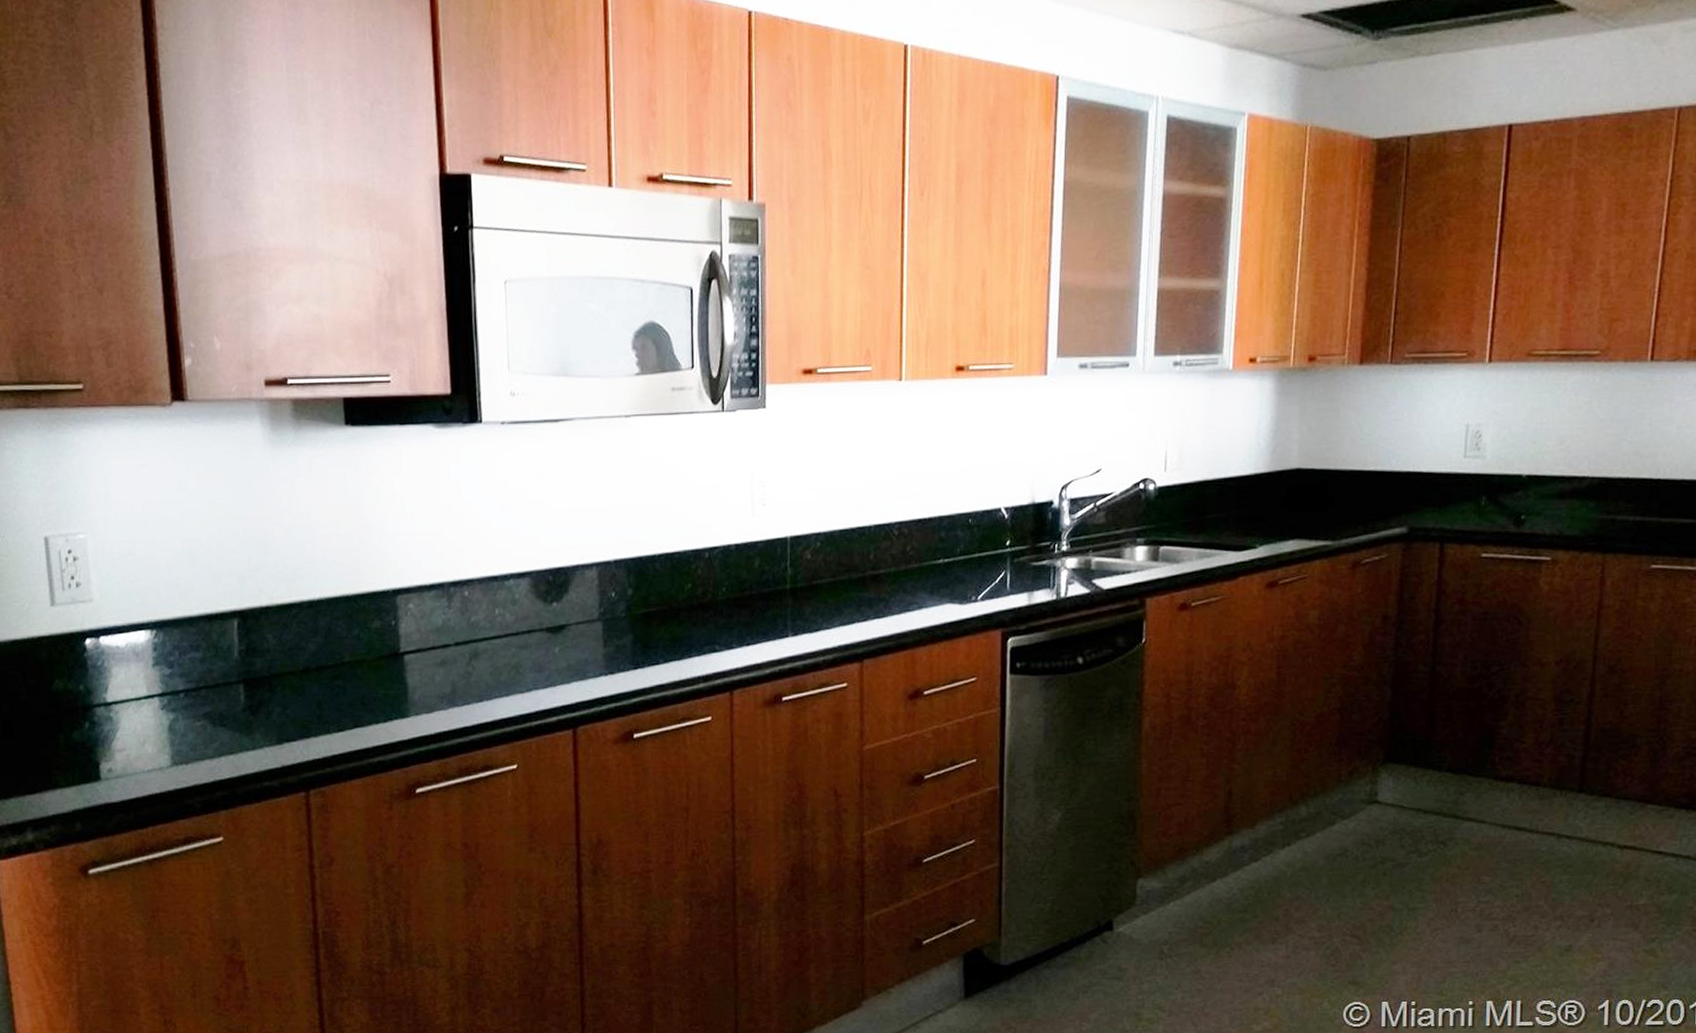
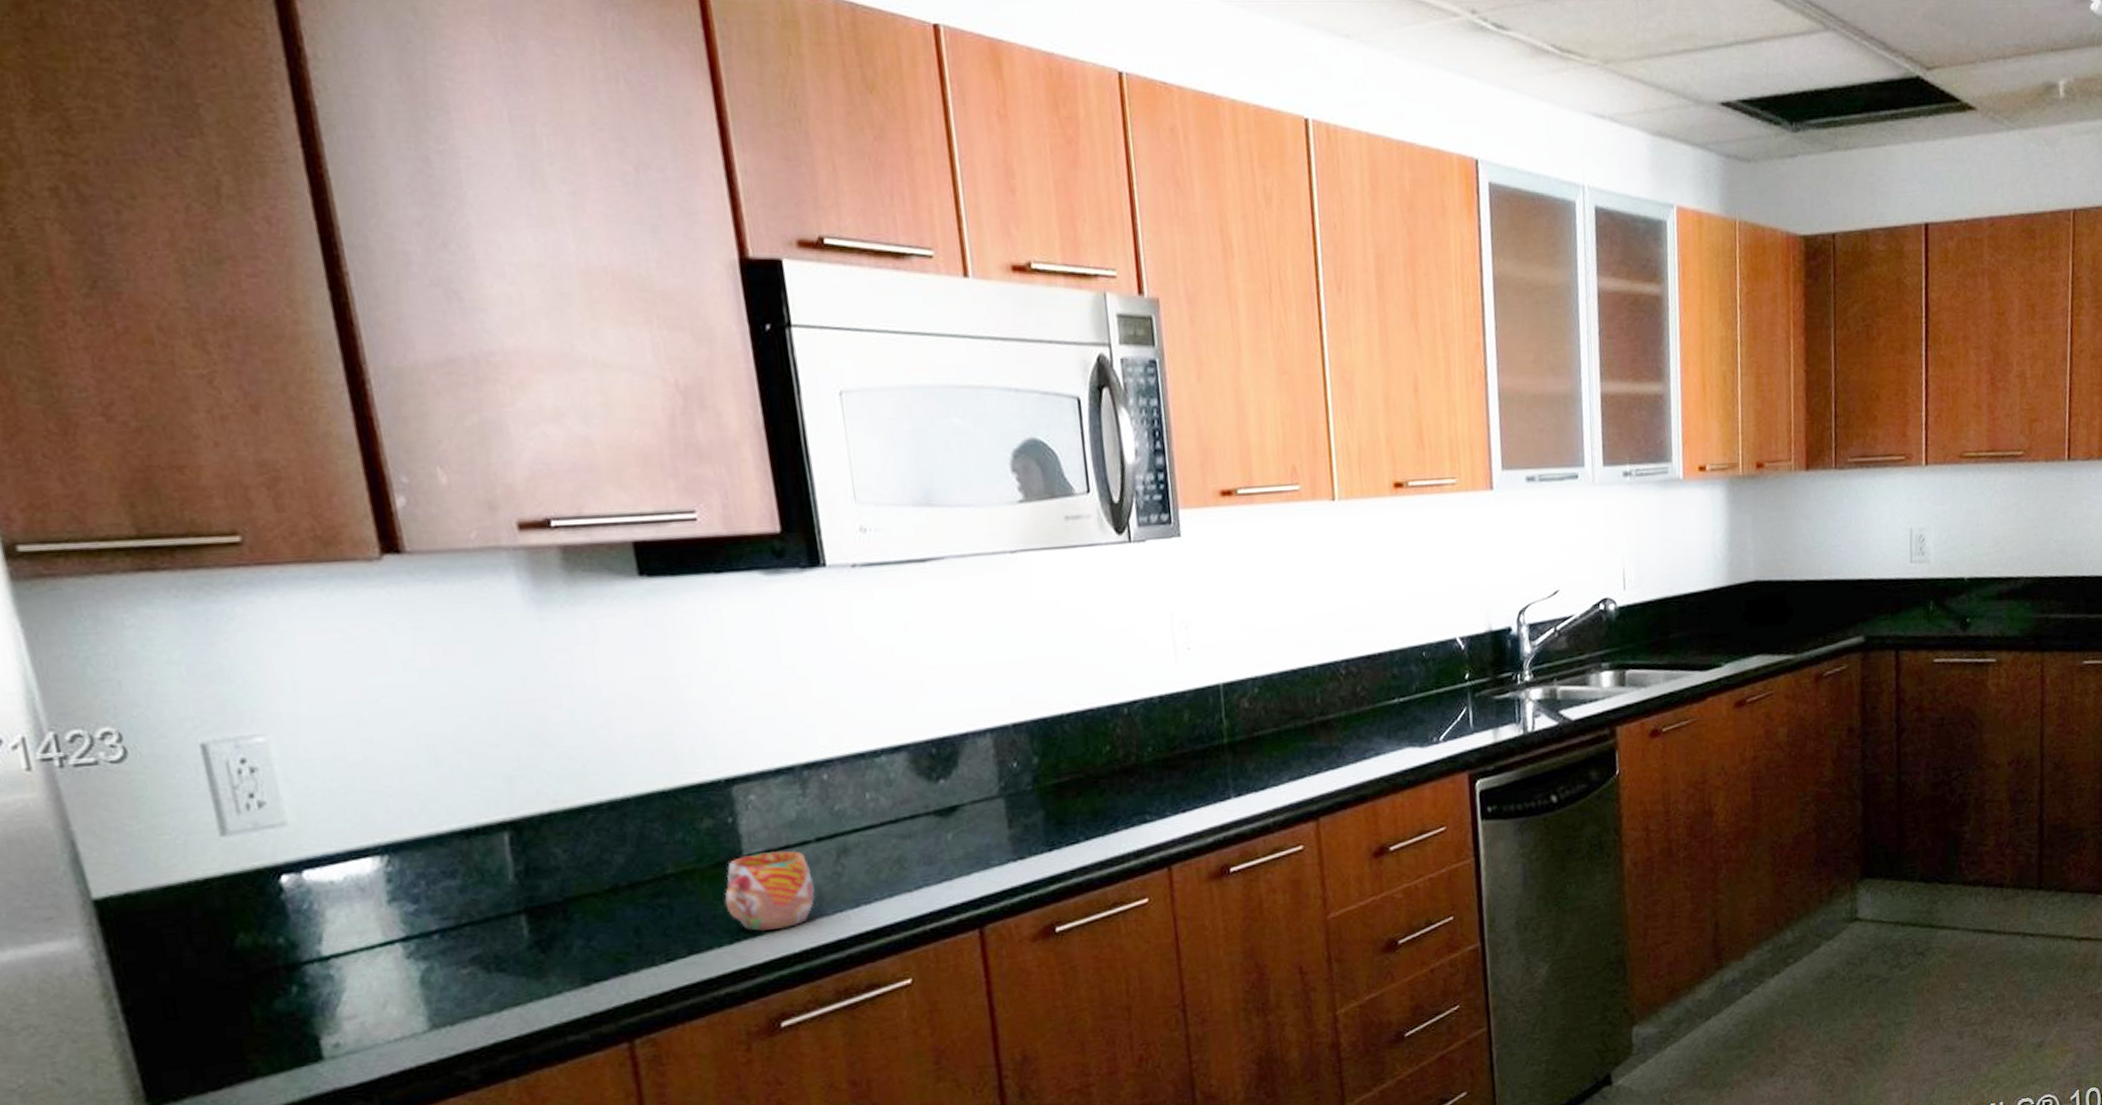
mug: none [384,651,450,715] -> present [724,851,815,932]

